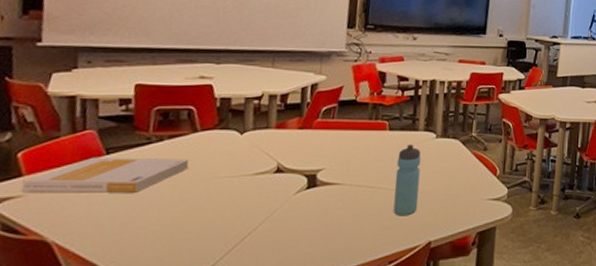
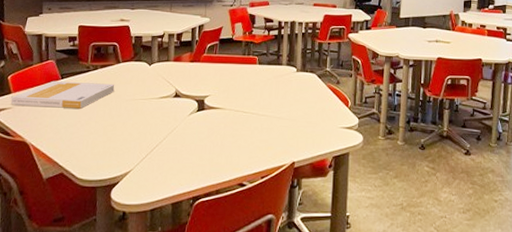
water bottle: present [393,145,422,216] -> none [263,77,285,139]

